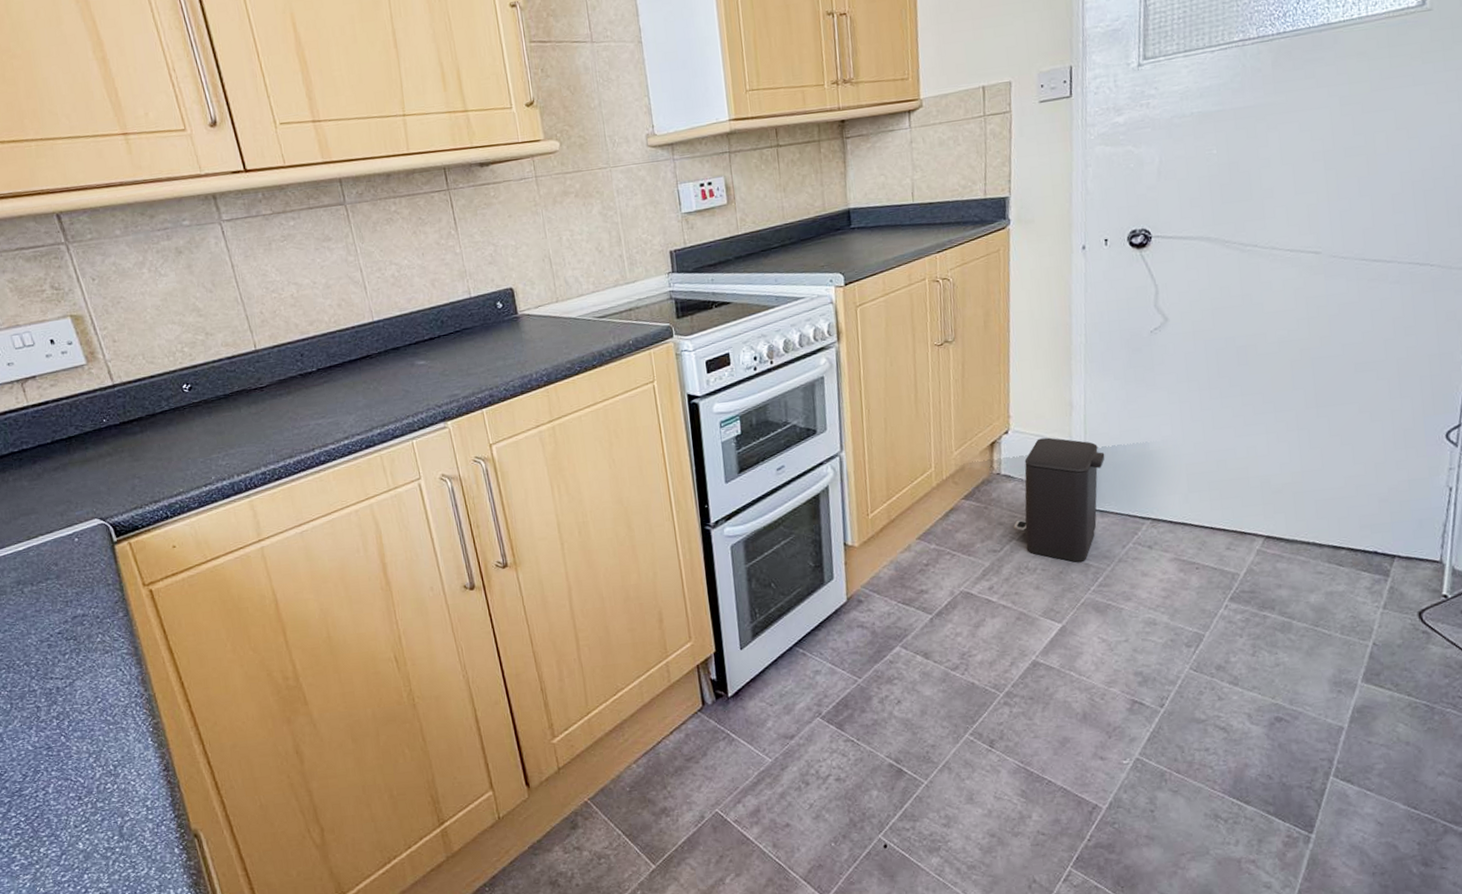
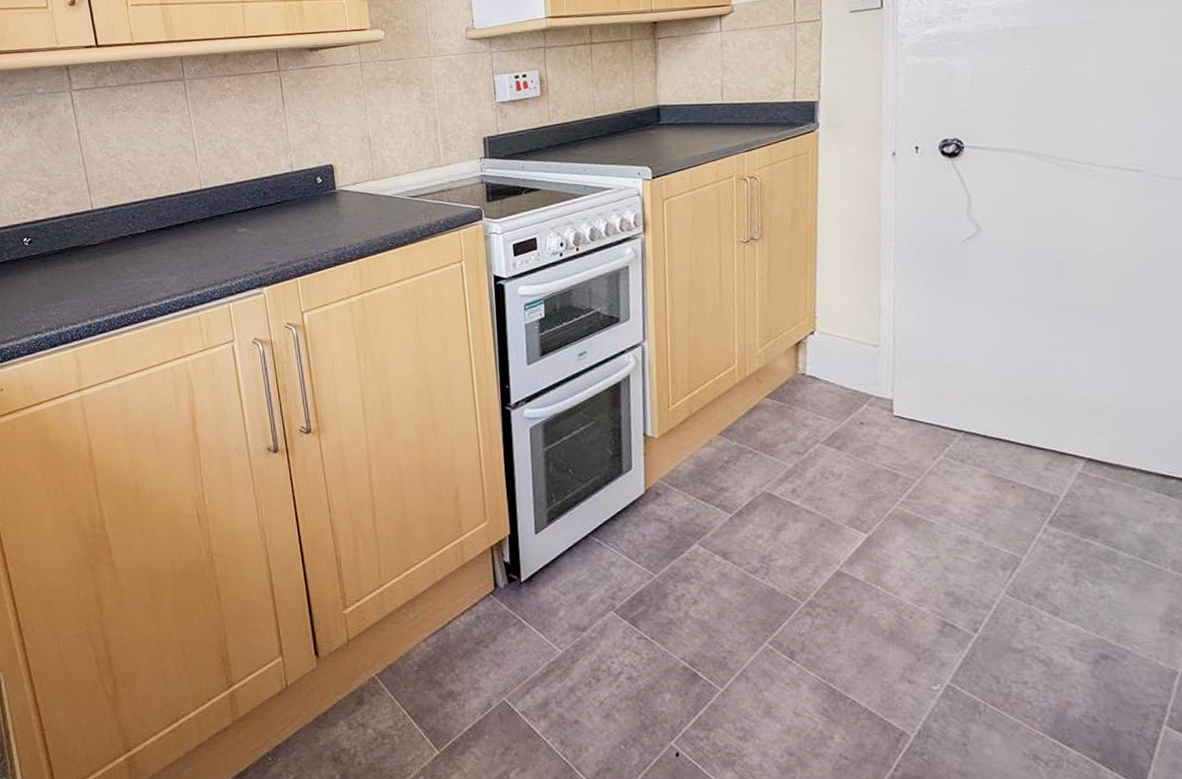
pedal bin: present [1013,437,1105,562] -> none [818,341,915,471]

